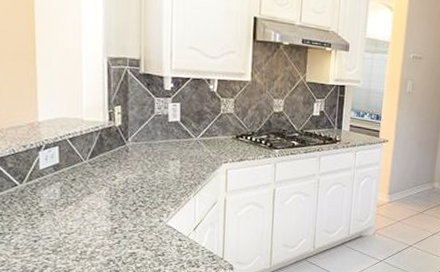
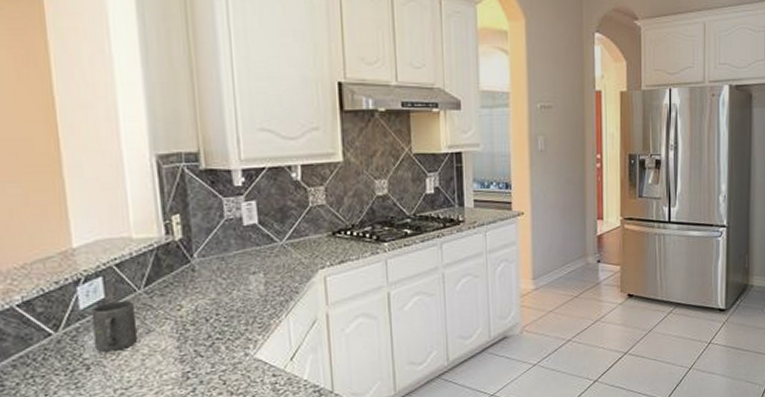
mug: none [48,166,81,204] -> present [91,300,138,352]

